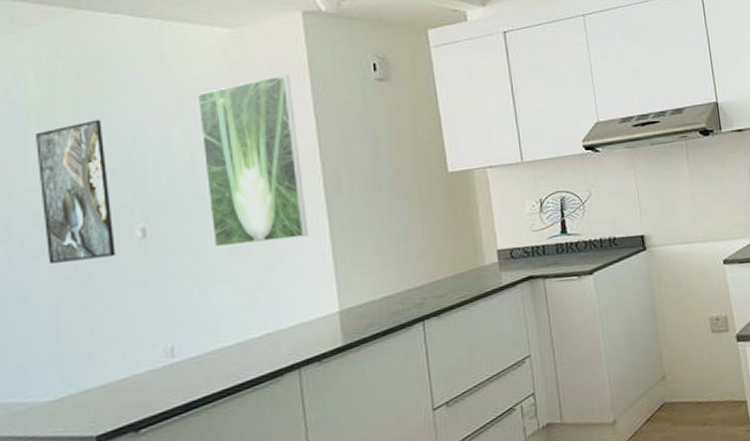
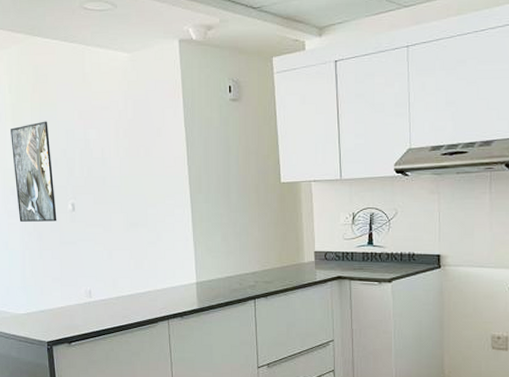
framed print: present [197,75,308,248] -> none [106,93,177,224]

